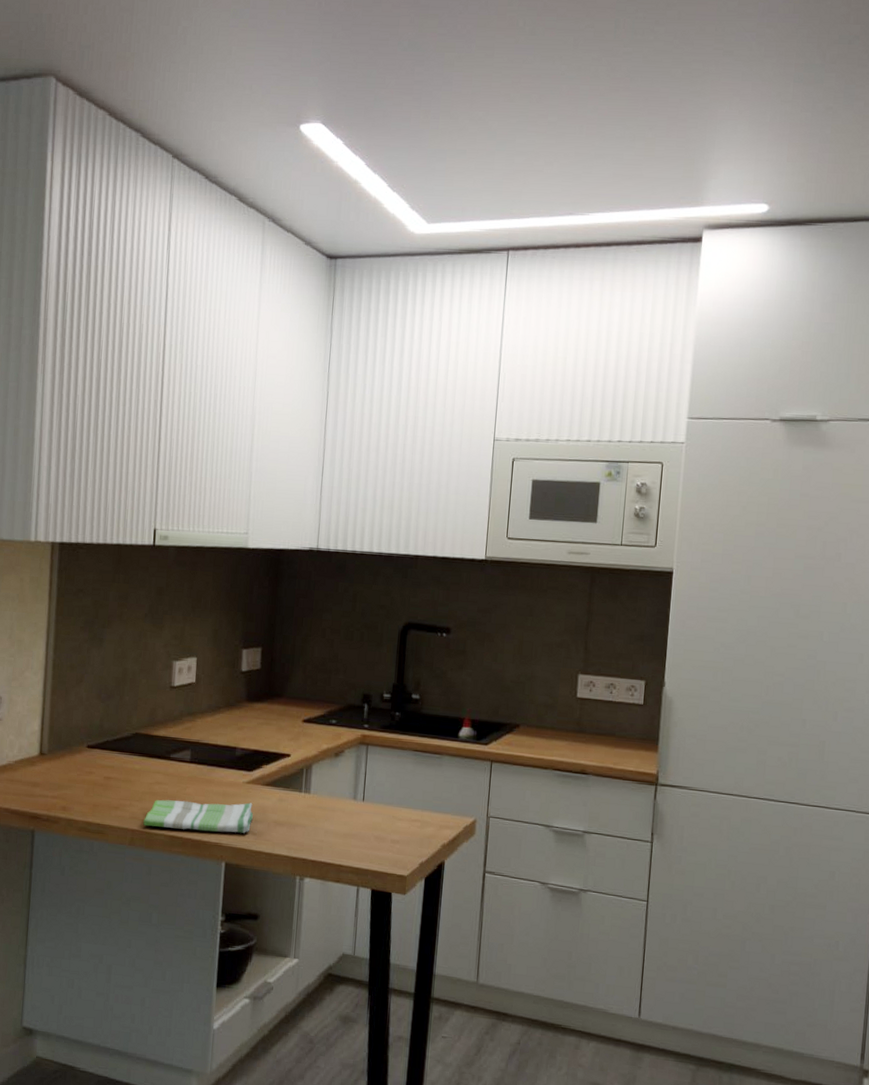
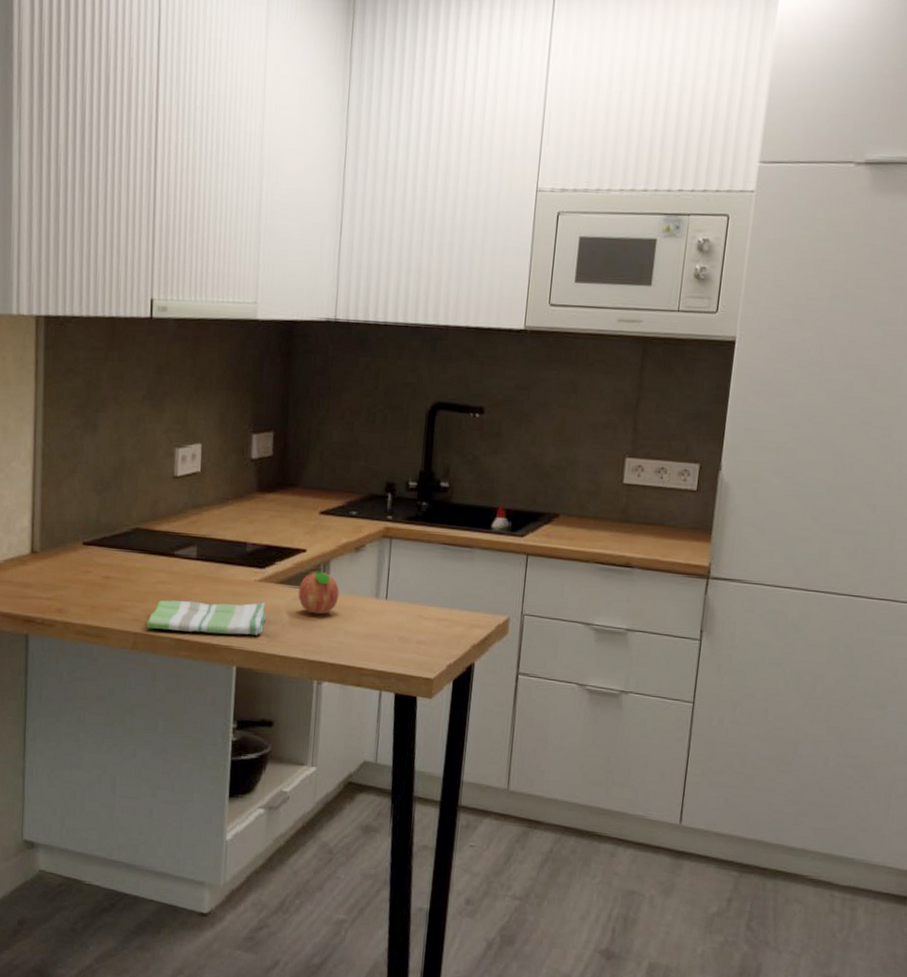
fruit: none [282,770,321,815] -> present [298,566,340,615]

